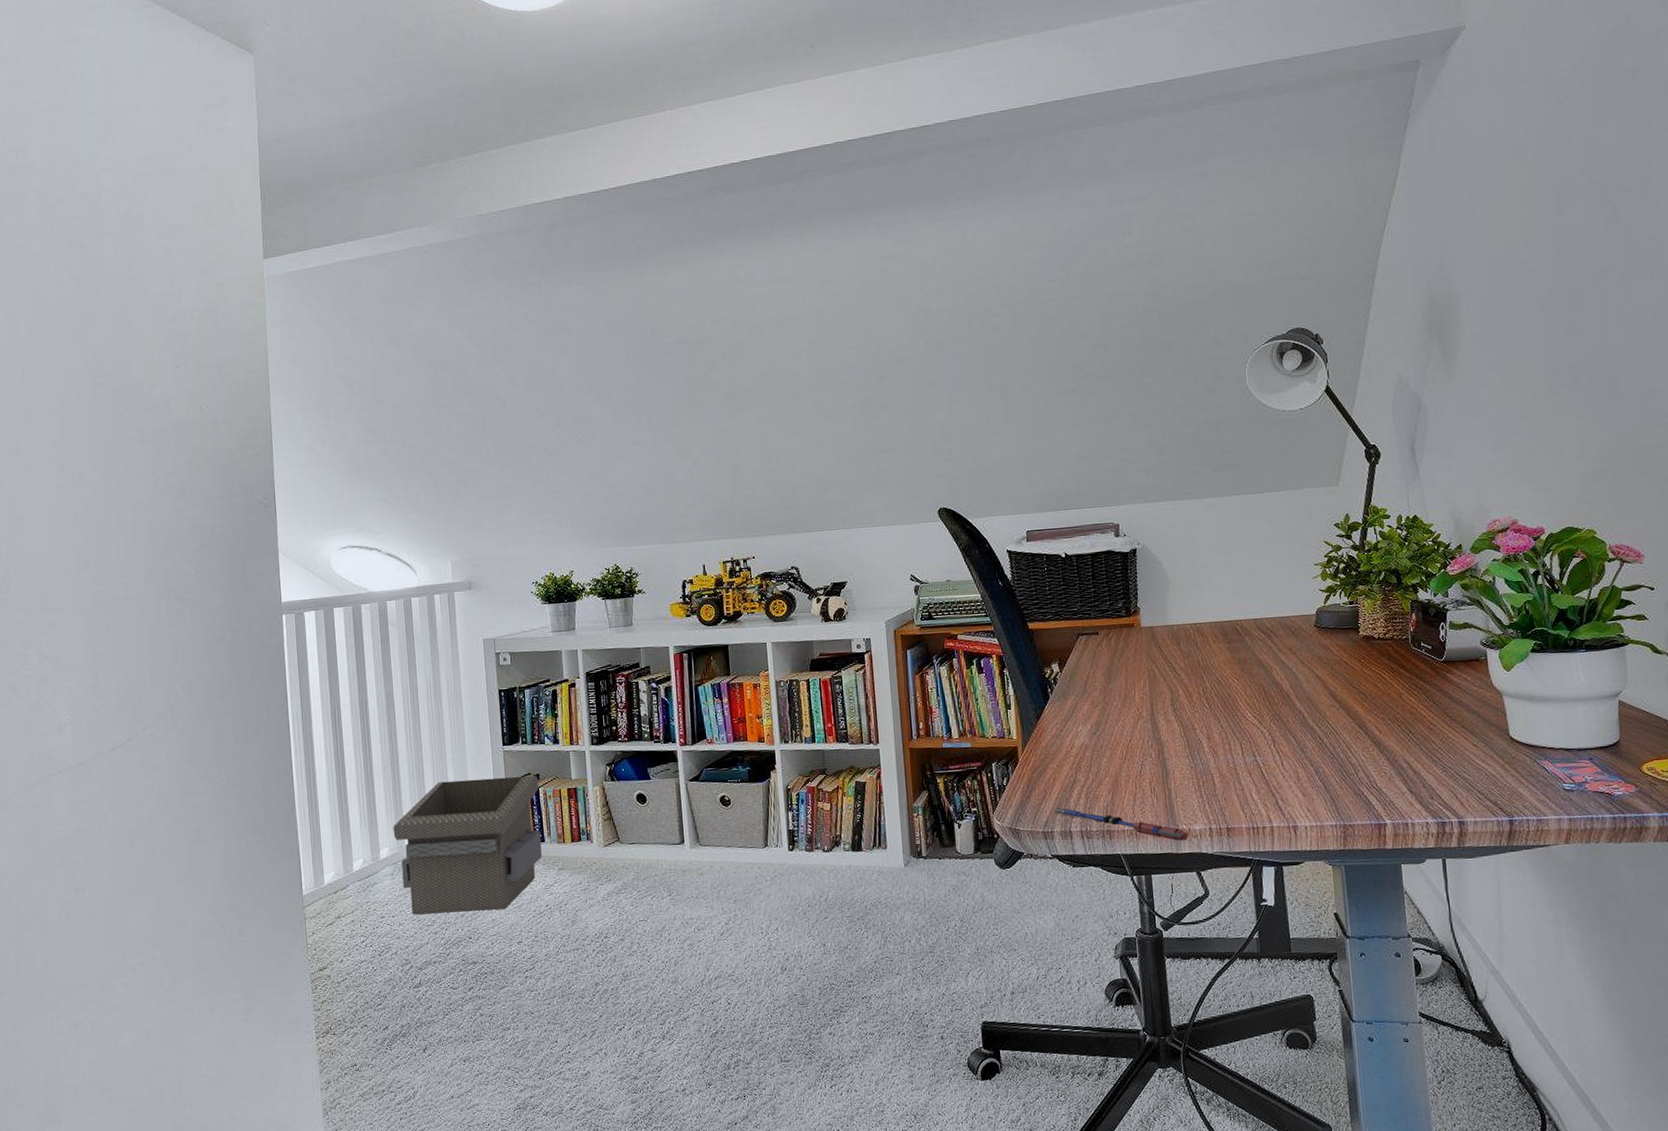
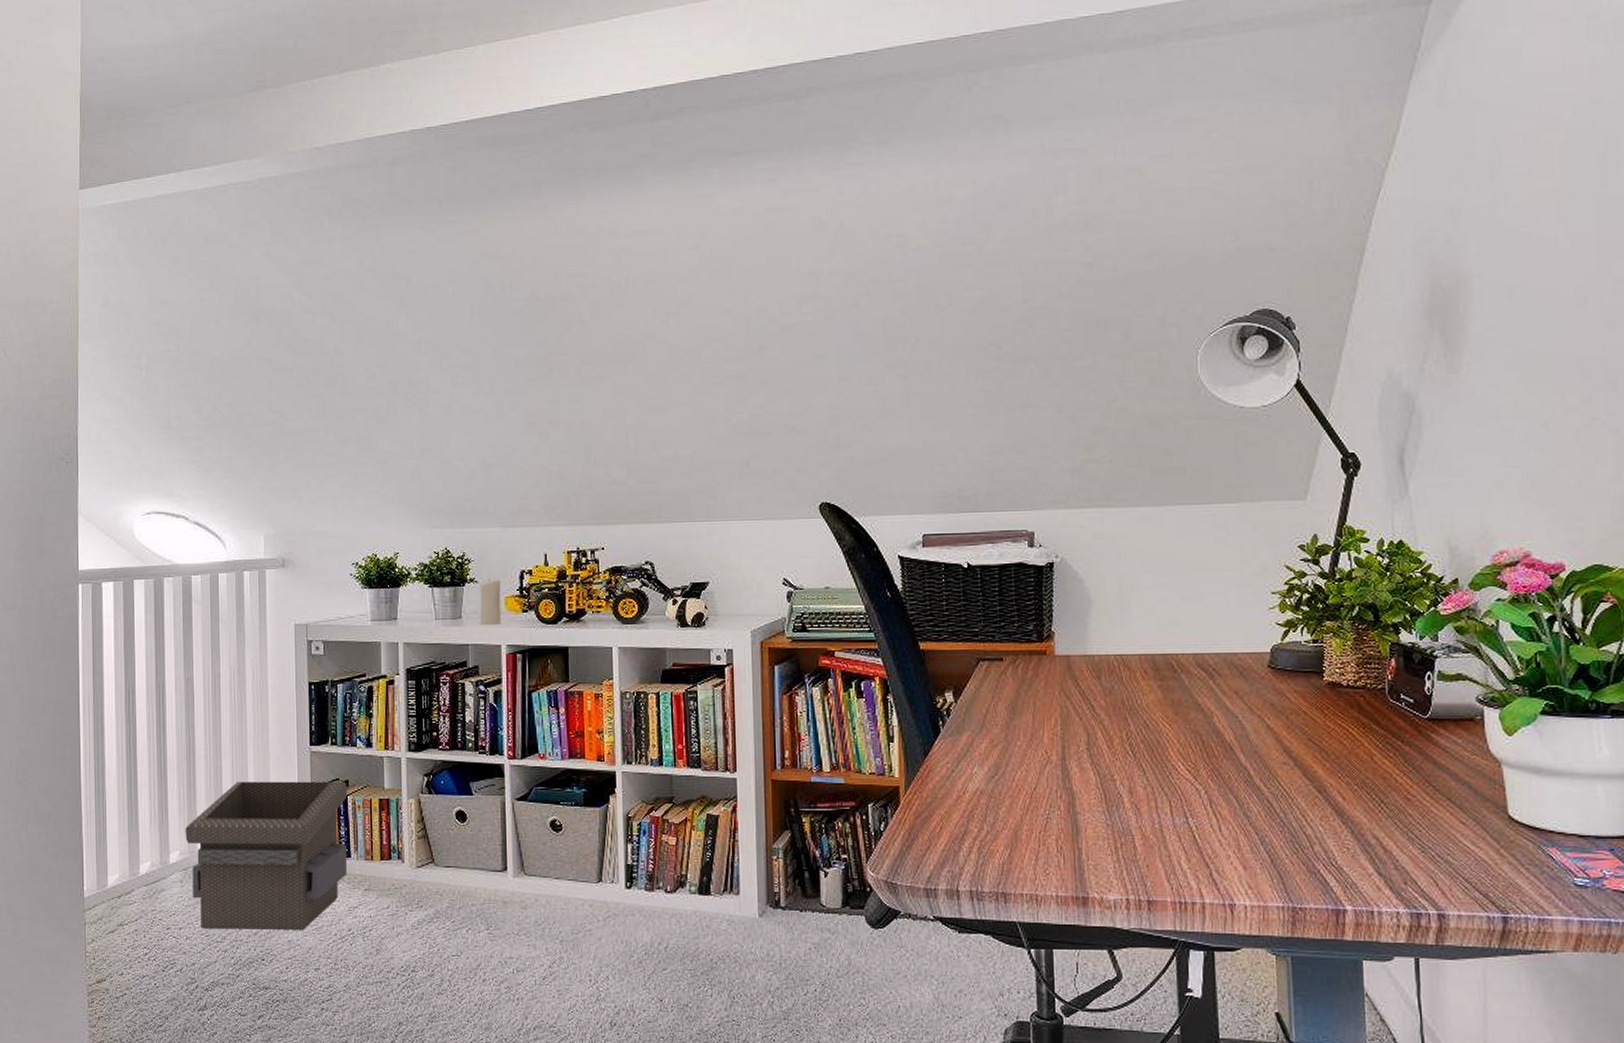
candle: none [647,588,668,631] -> present [479,578,501,626]
pen: present [1053,807,1191,841] -> none [938,861,1103,912]

